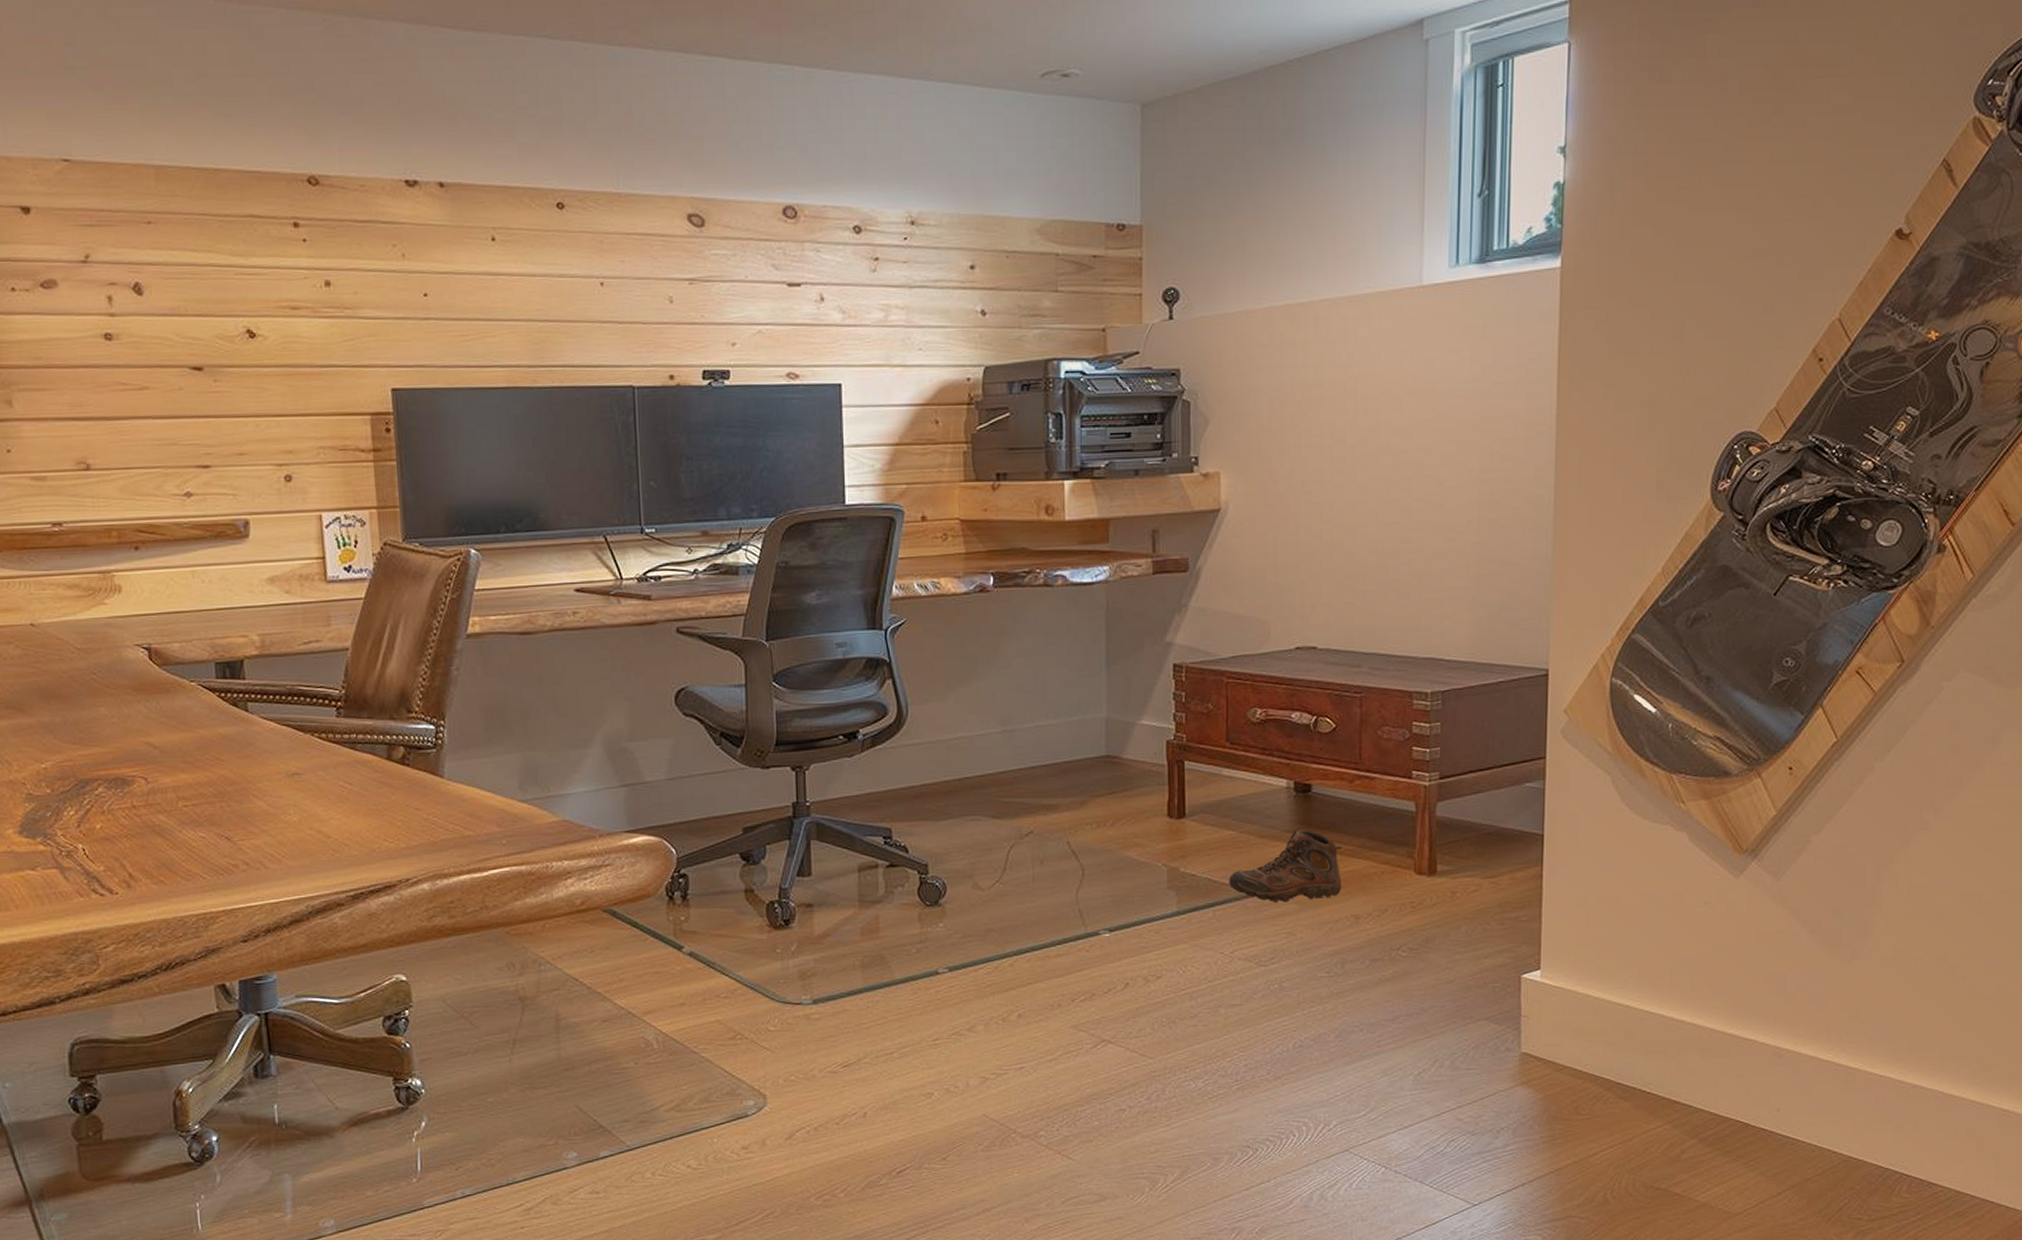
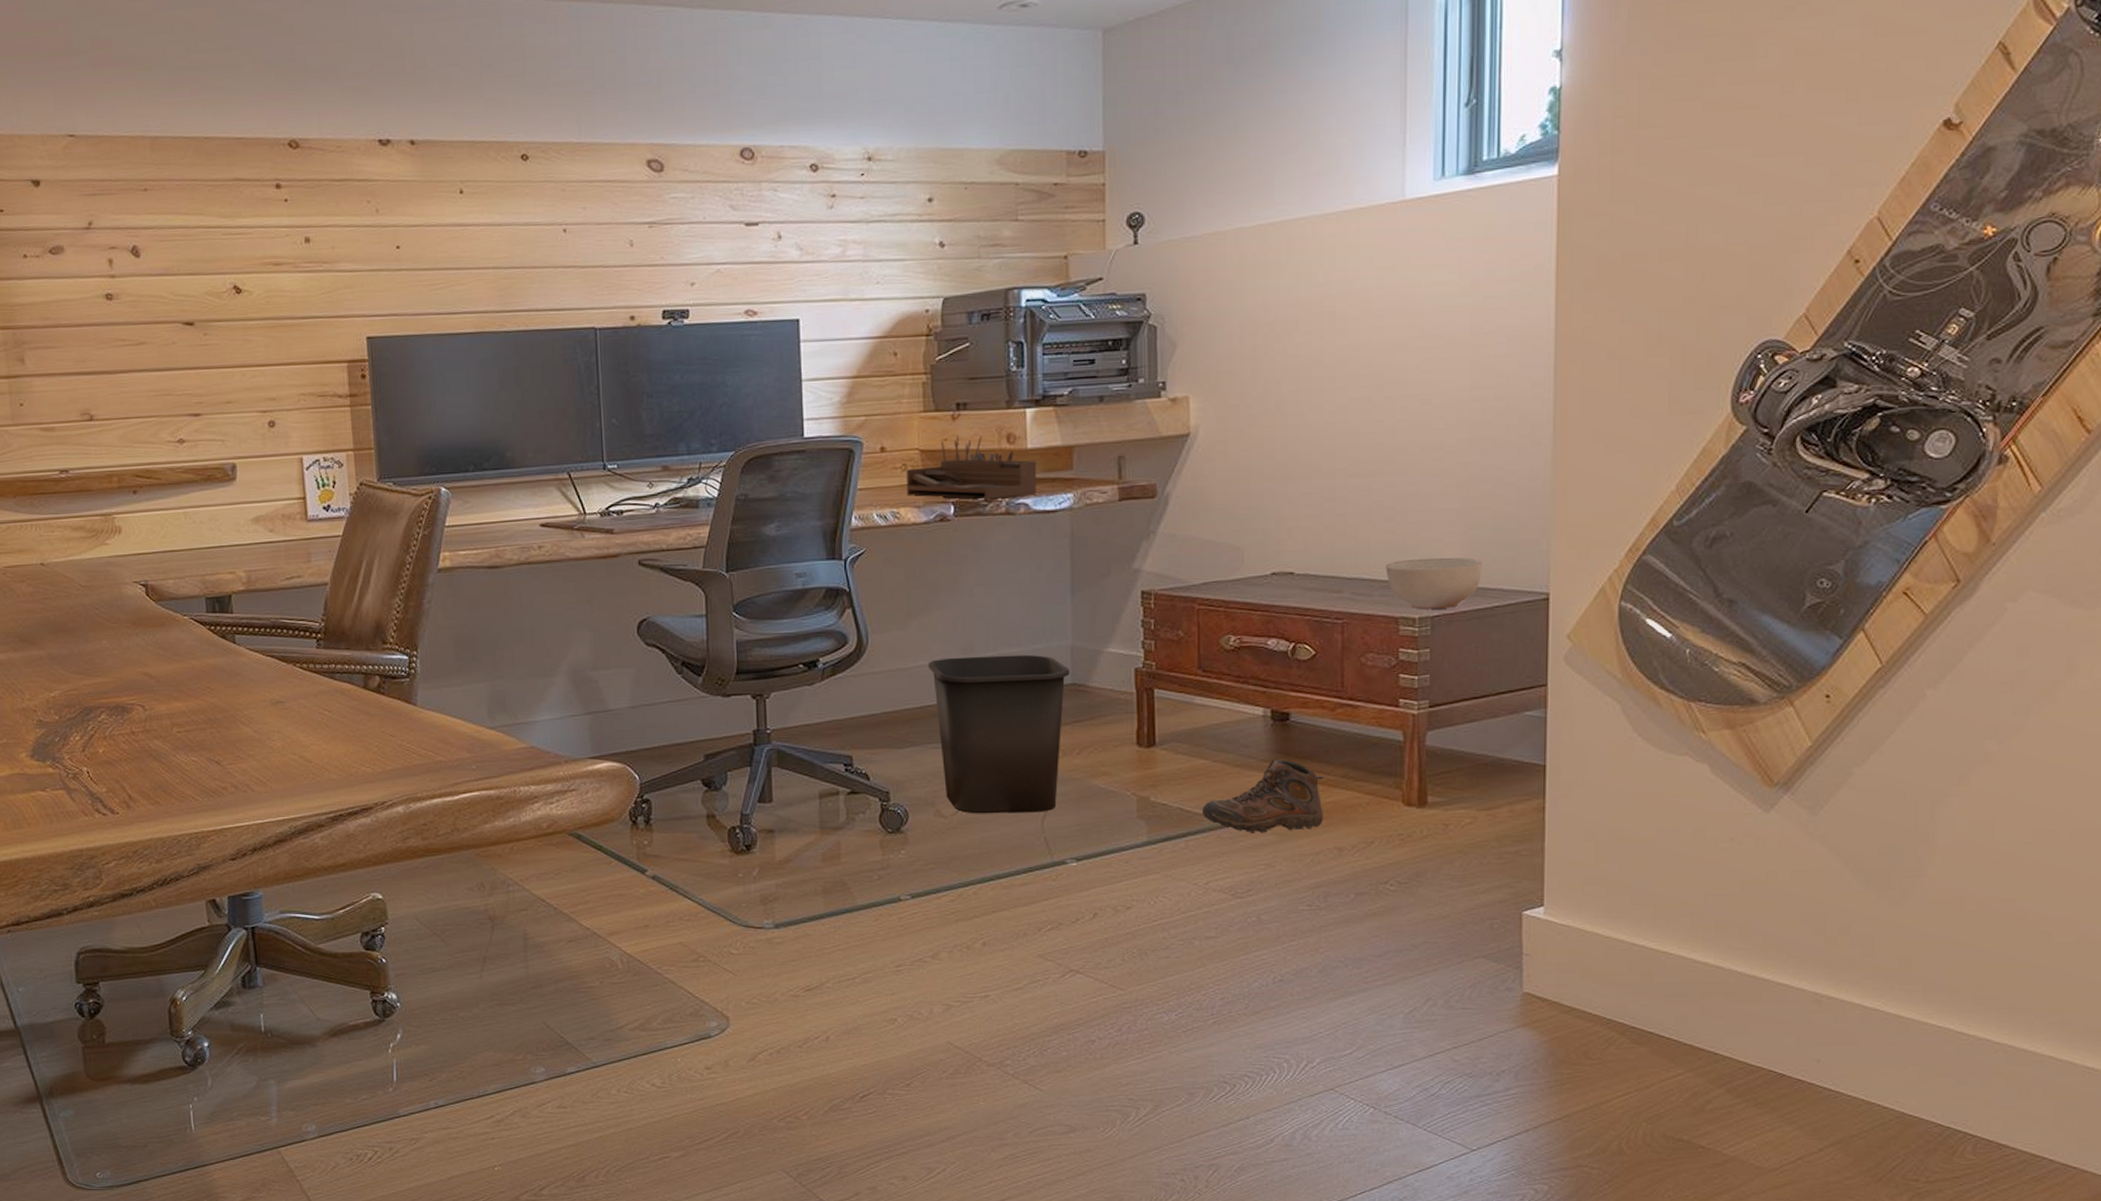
desk organizer: none [946,506,1074,571] -> present [906,435,1037,500]
waste bin: none [967,726,1105,886] -> present [928,654,1071,814]
bowl: none [1401,634,1489,684] -> present [1385,557,1482,609]

